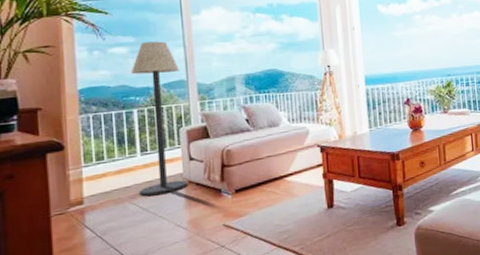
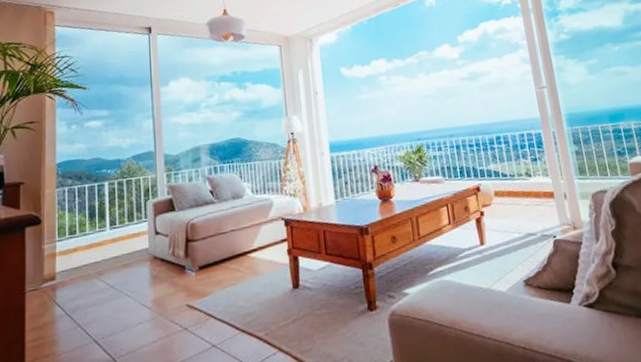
floor lamp: present [130,41,187,196] -> none [103,113,152,272]

